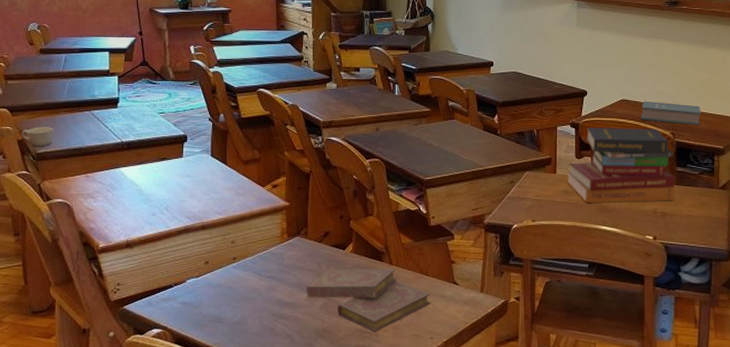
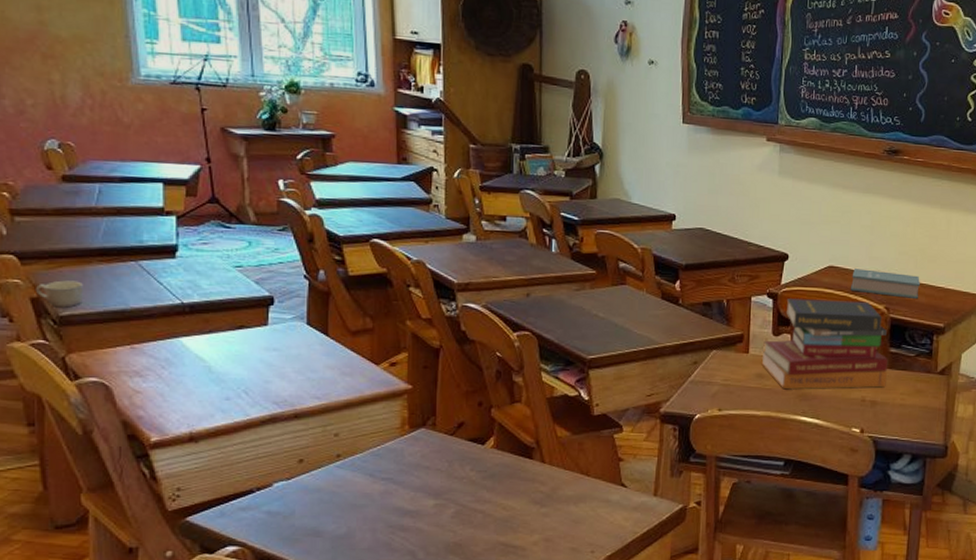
book: present [307,268,431,332] -> none [434,468,592,546]

